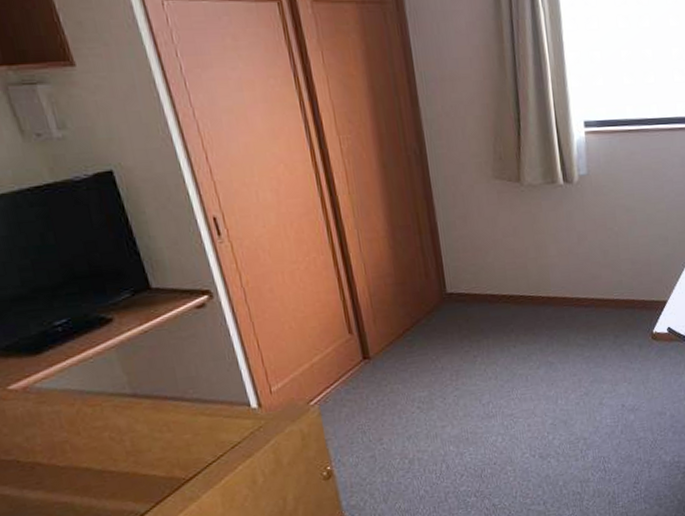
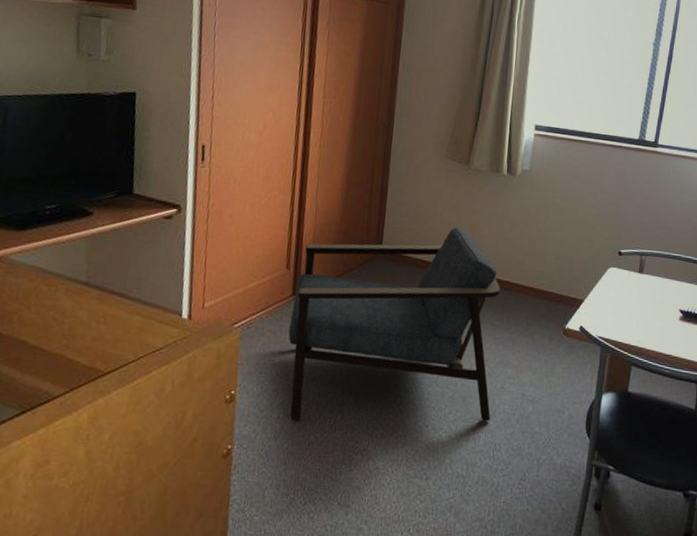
armchair: none [363,253,595,481] -> present [288,228,501,422]

